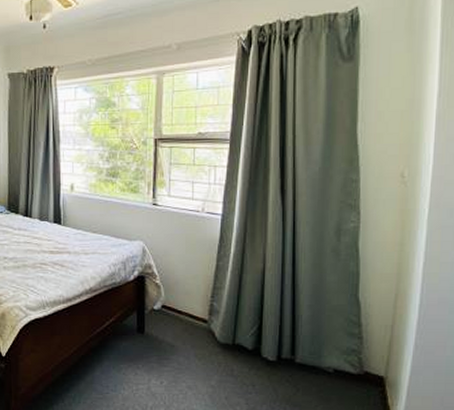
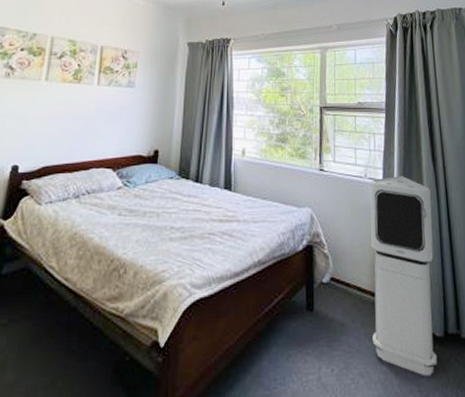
air purifier: none [201,210,275,393] -> present [370,176,437,377]

